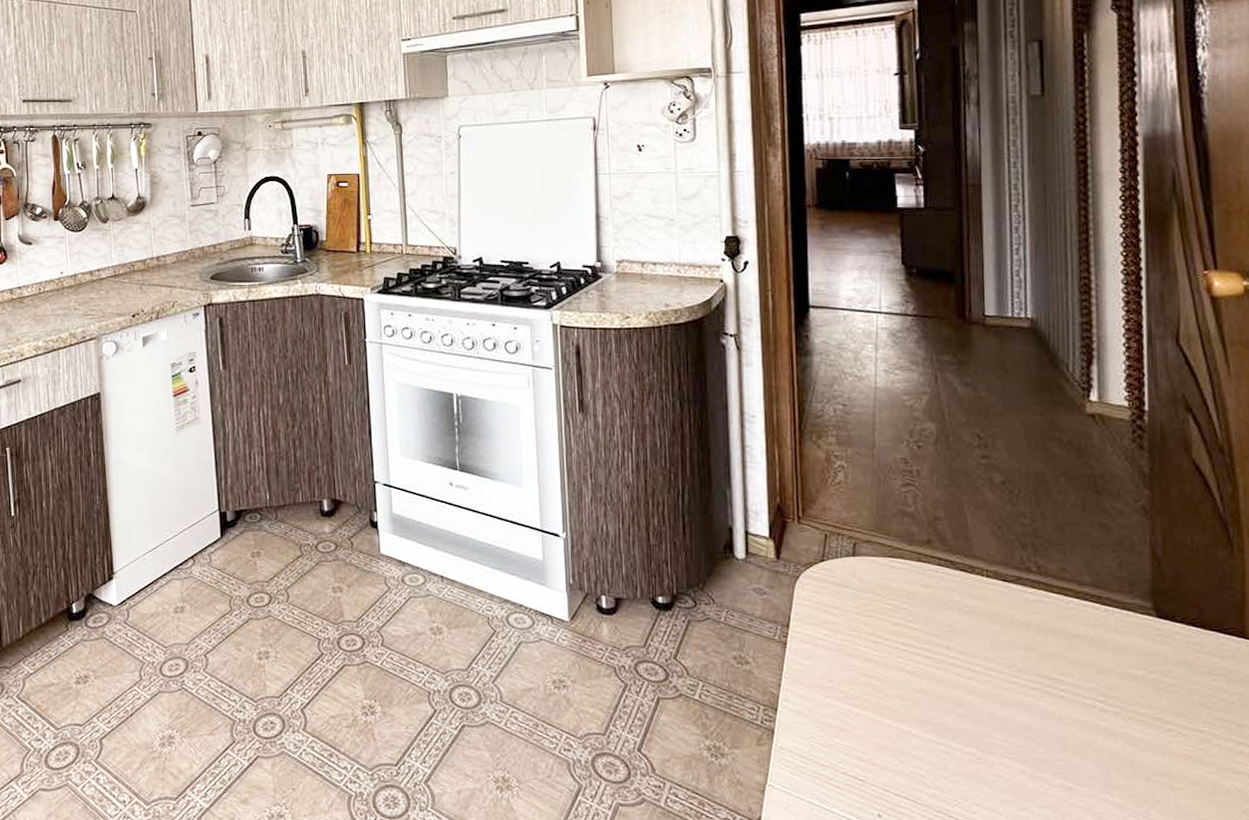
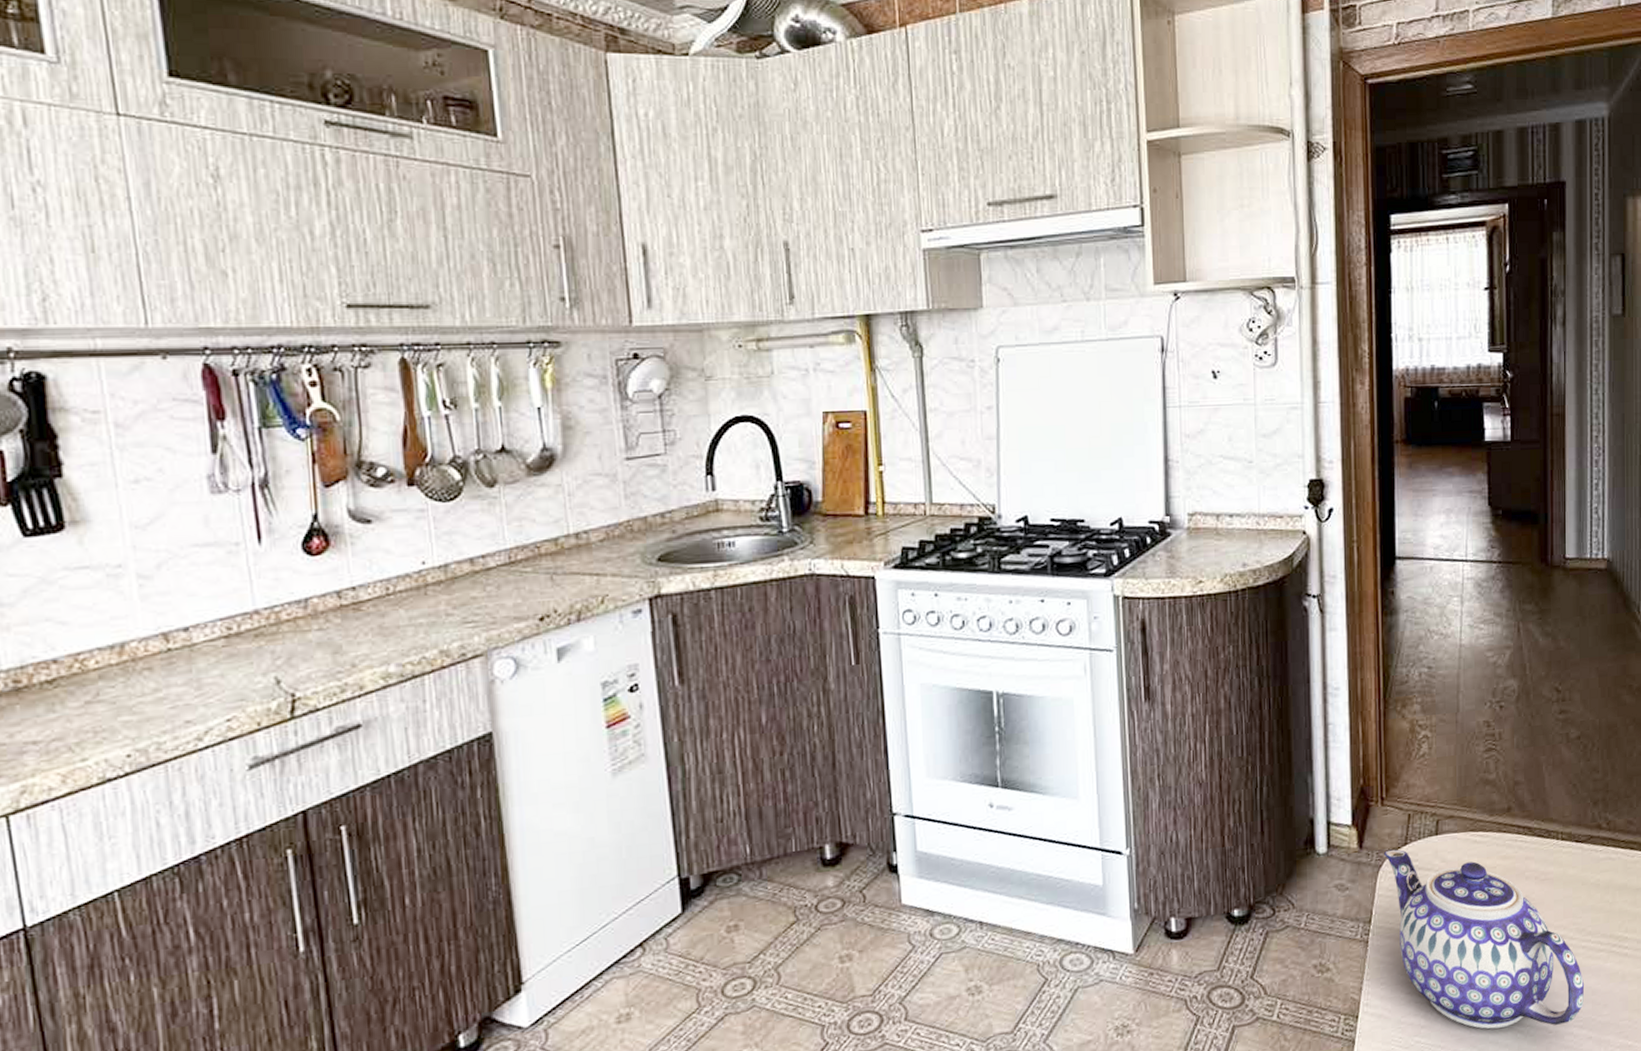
teapot: none [801,564,1016,753] -> present [1384,849,1585,1029]

